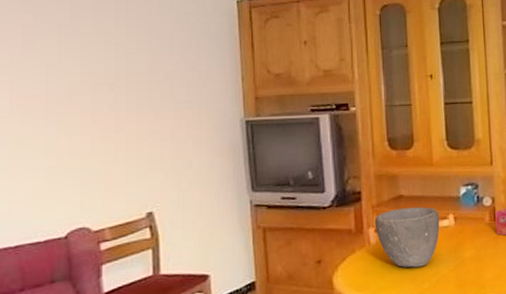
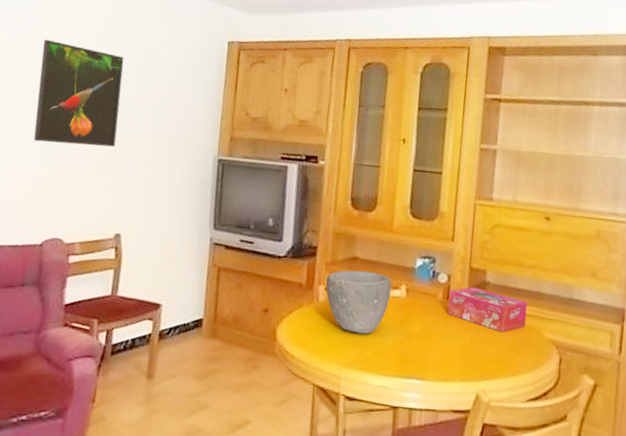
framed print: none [30,21,132,131] -> present [33,39,124,147]

